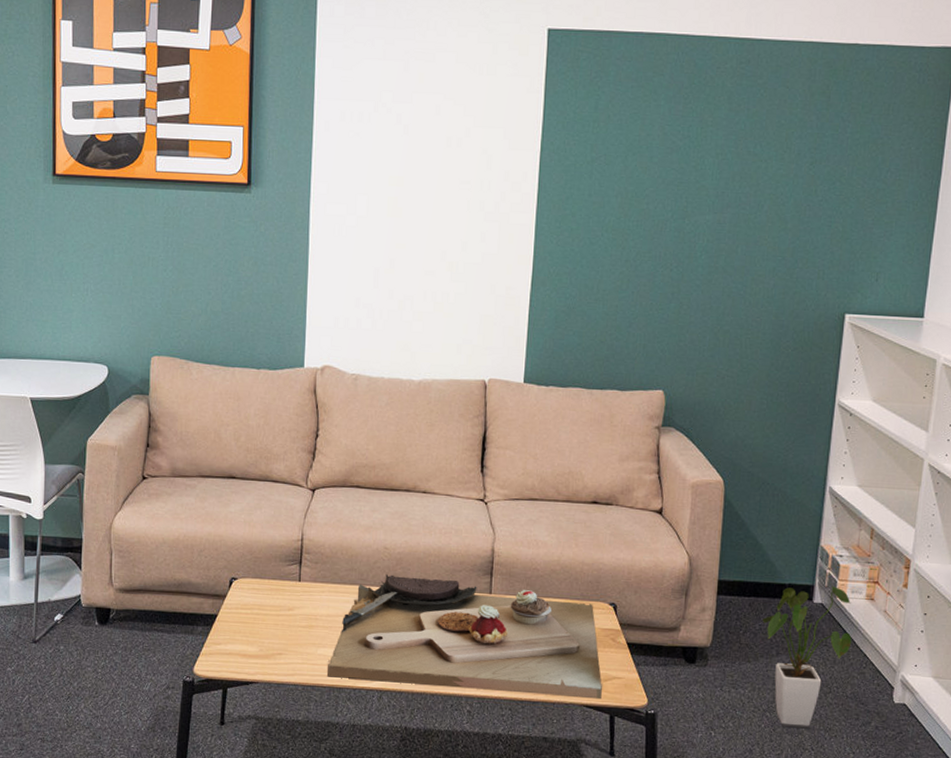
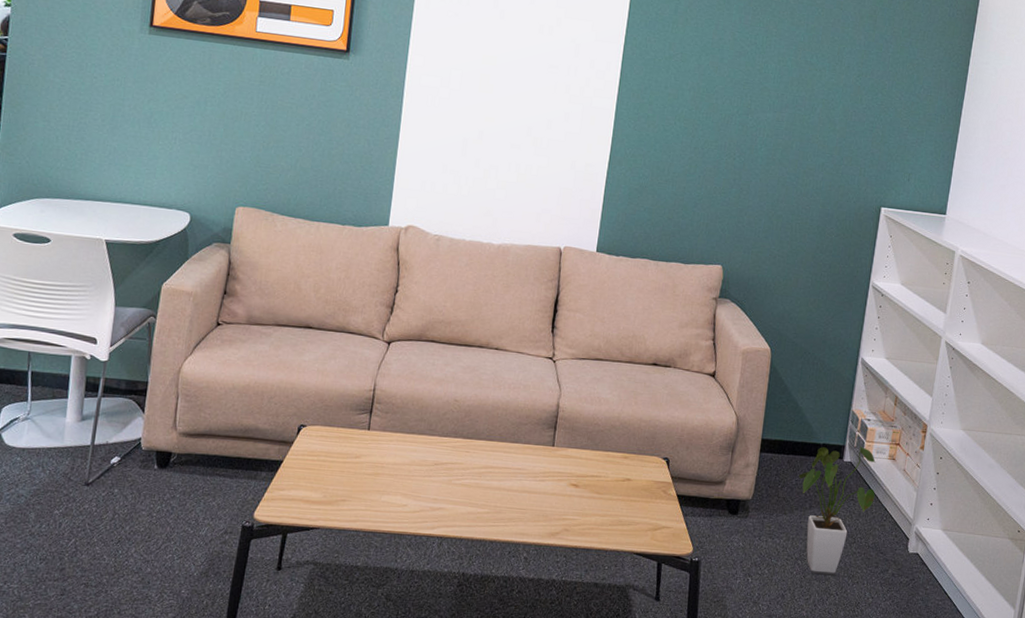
decorative tray: present [327,574,603,700] -> none [390,425,653,548]

